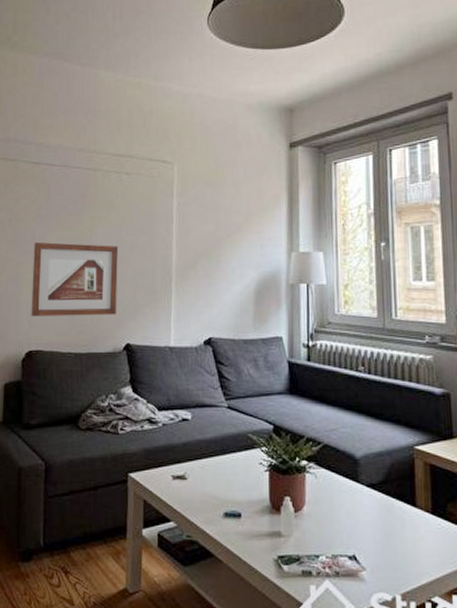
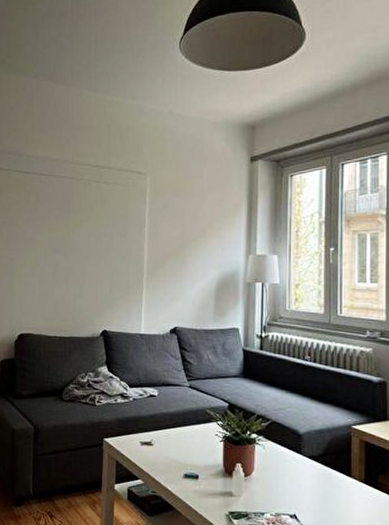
picture frame: present [31,242,118,317] -> none [22,242,97,306]

